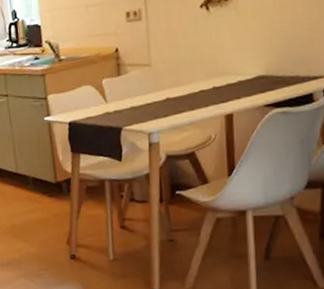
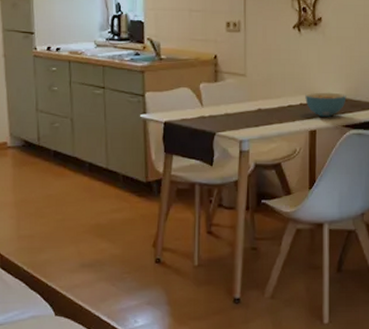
cereal bowl: none [218,70,267,99] -> present [305,92,347,117]

